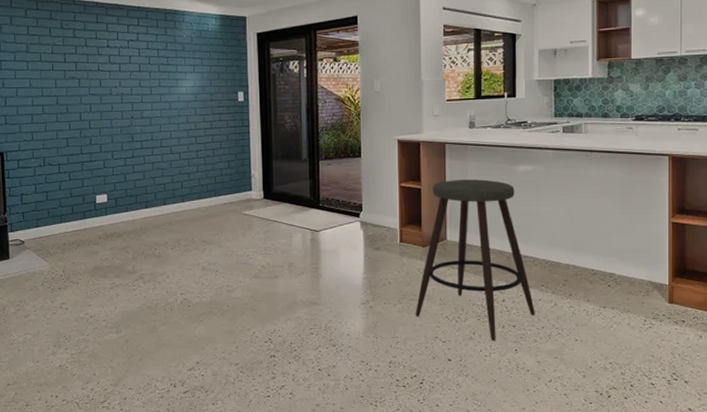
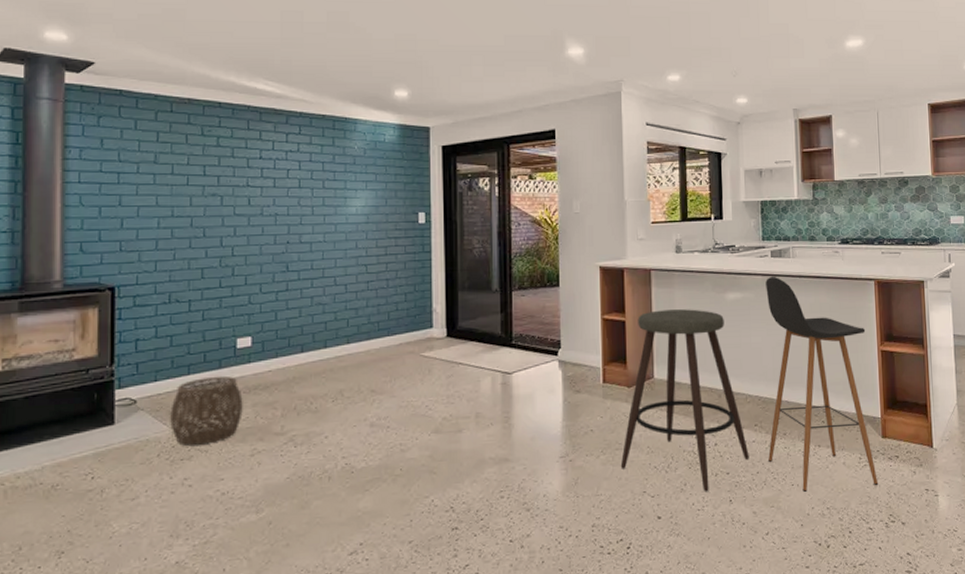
woven basket: none [48,224,103,278] -> present [169,376,243,446]
bar stool: none [554,151,662,347] -> present [765,277,878,492]

